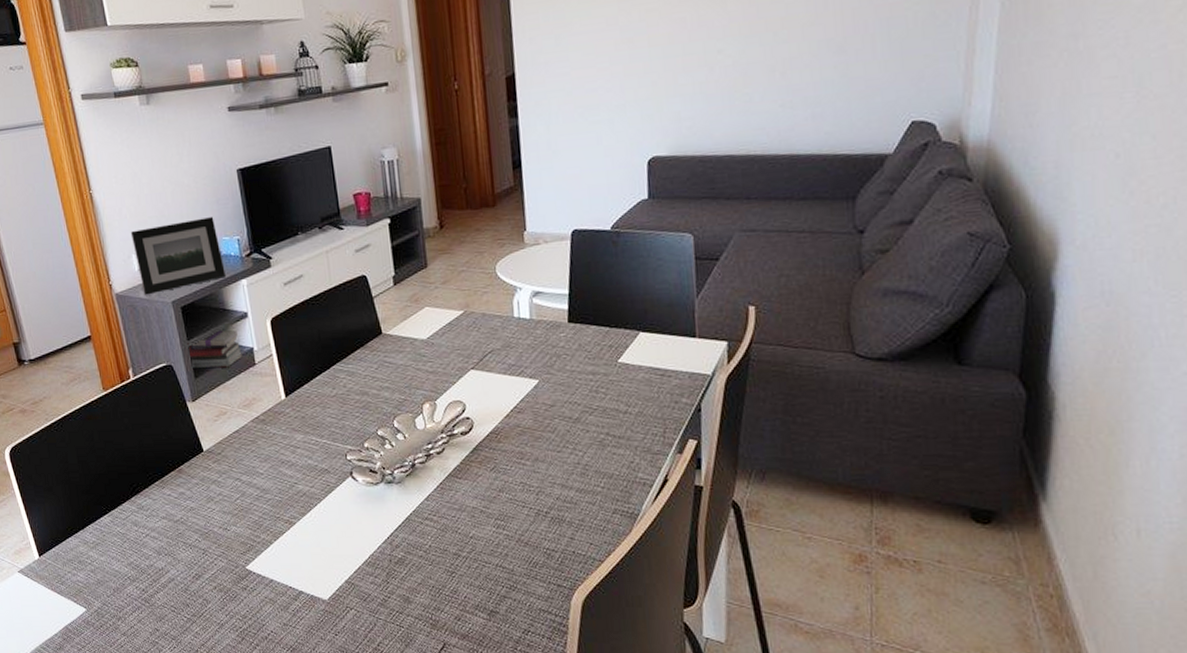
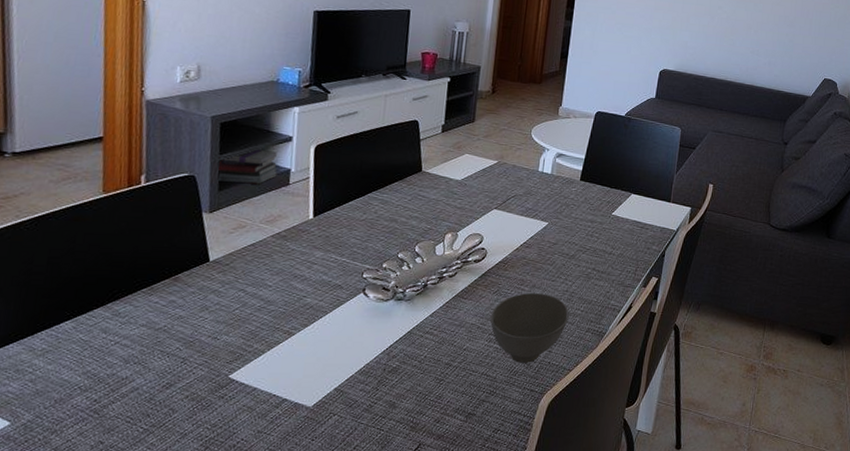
picture frame: present [130,217,226,296] -> none [180,44,279,107]
bowl: none [492,468,588,553] -> present [490,293,569,363]

